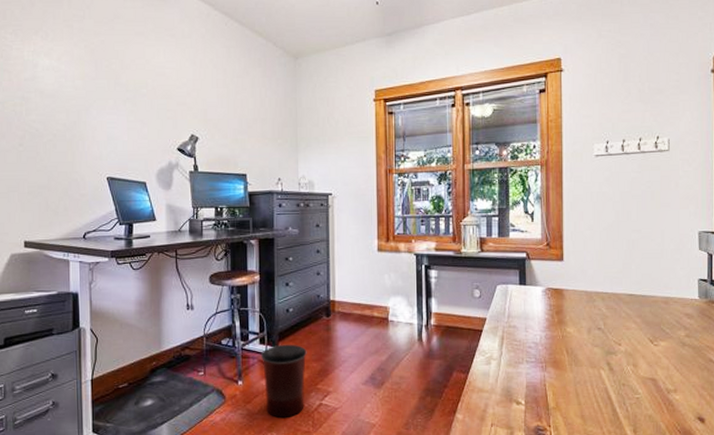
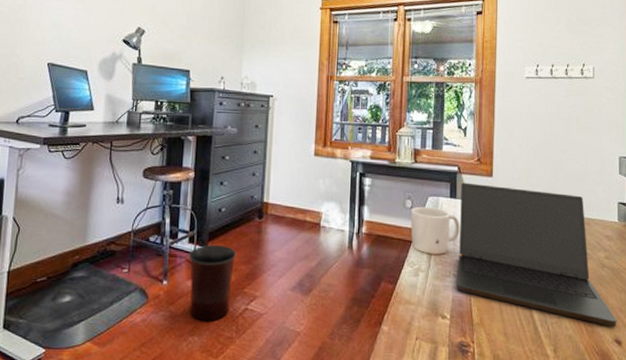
mug: none [480,295,531,342] -> present [410,206,460,255]
laptop: none [529,268,700,406] -> present [456,182,617,328]

